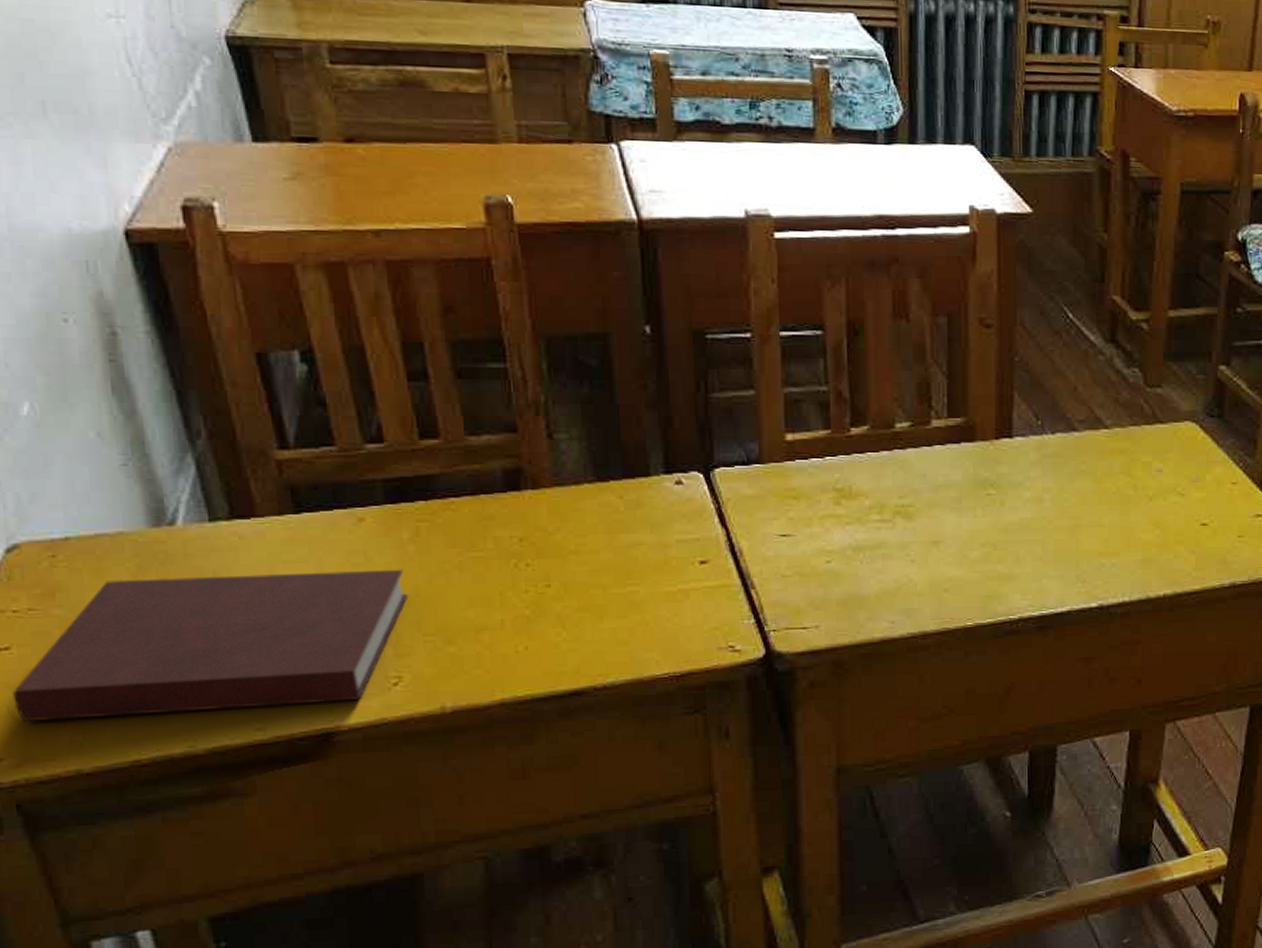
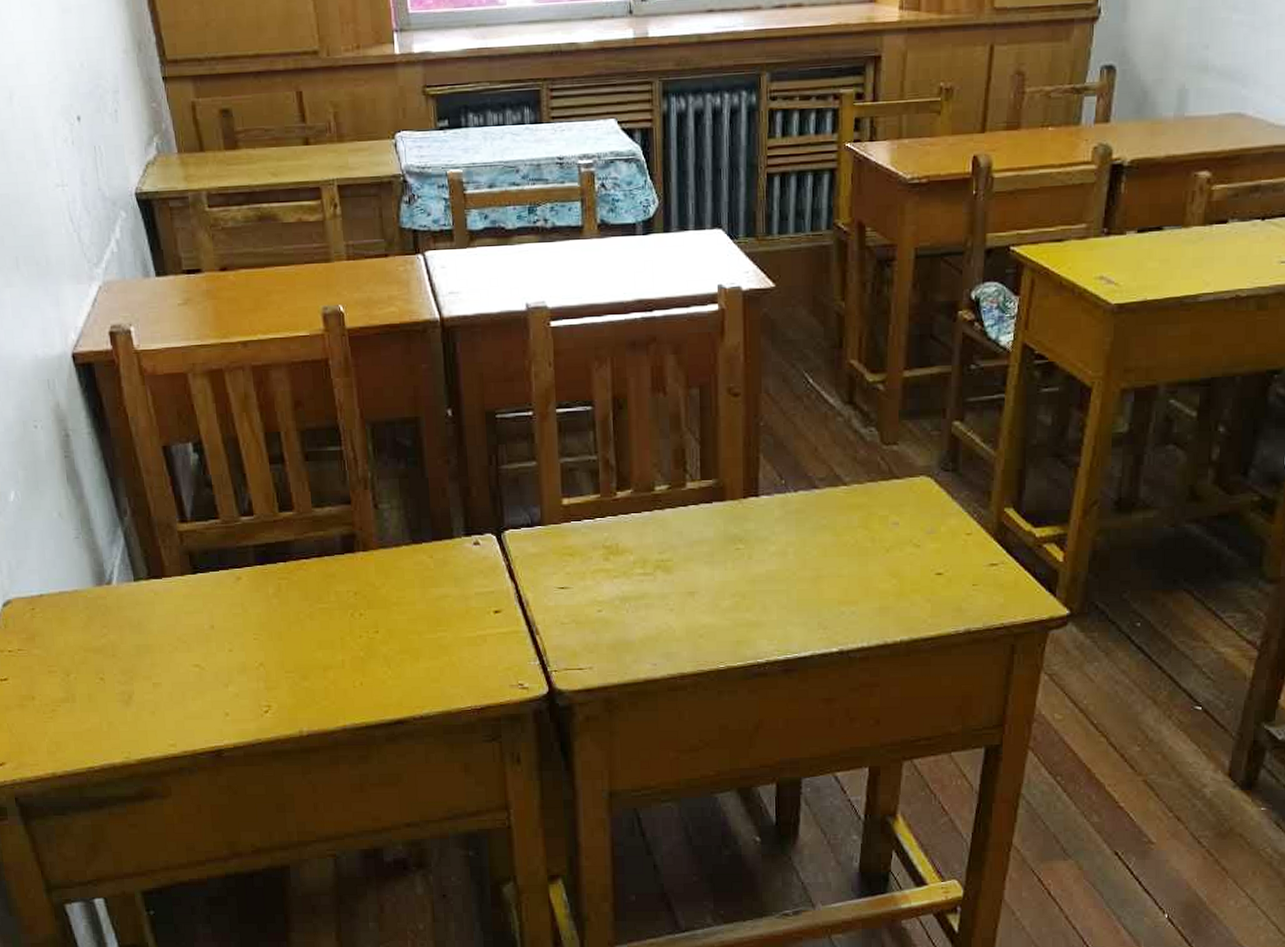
notebook: present [13,569,408,721] -> none [10,618,274,735]

